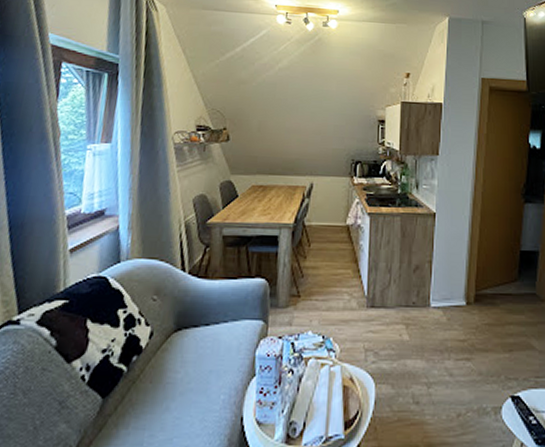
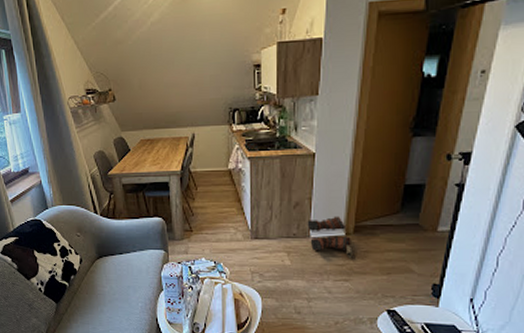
boots: none [427,282,474,333] -> present [307,216,353,259]

